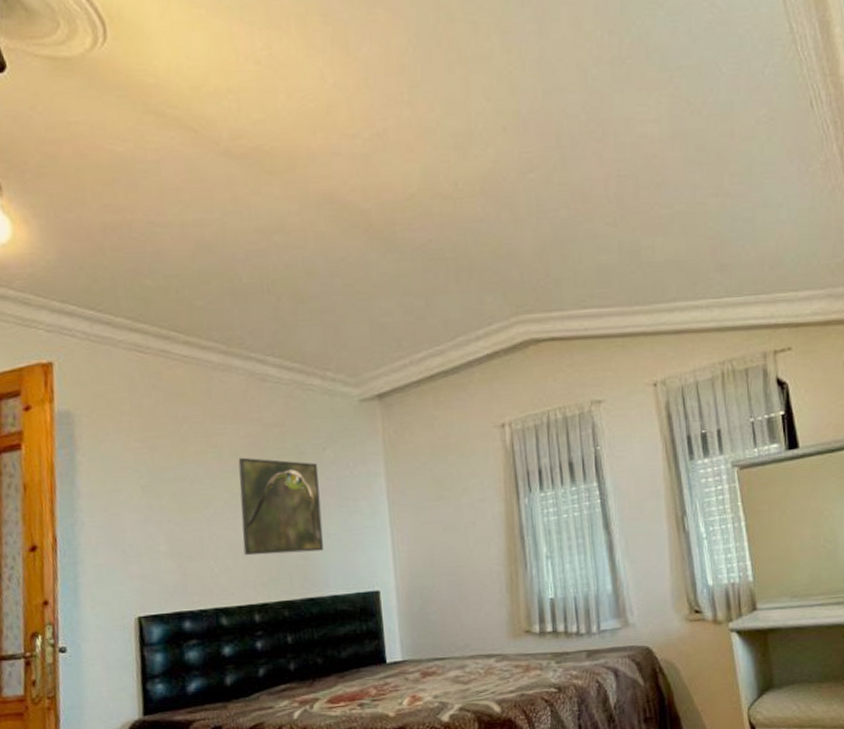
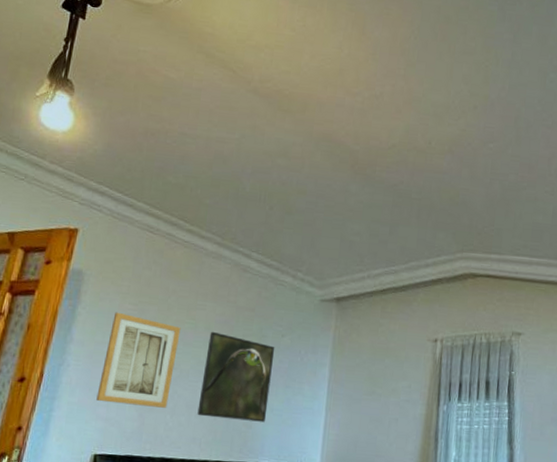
wall art: none [121,453,208,559] -> present [96,312,181,408]

